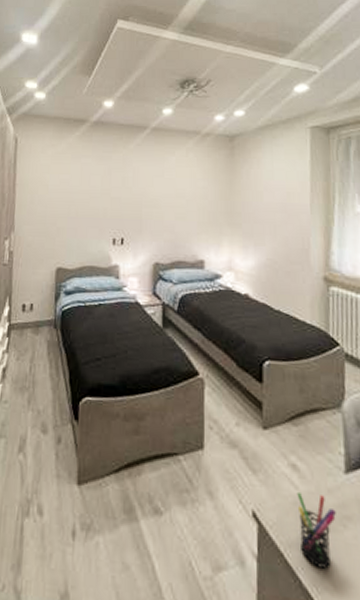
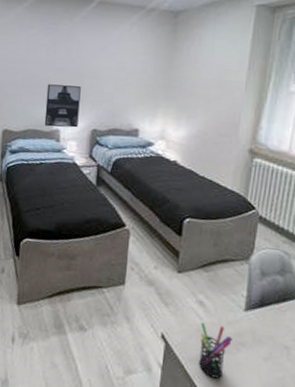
wall art: none [101,215,139,262] -> present [44,84,81,128]

